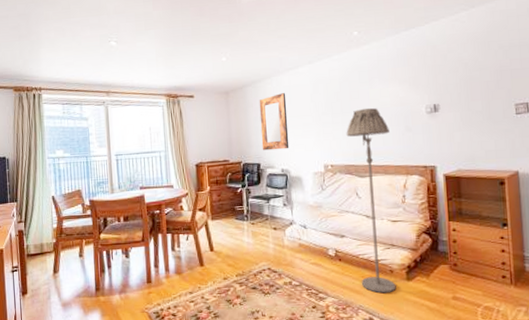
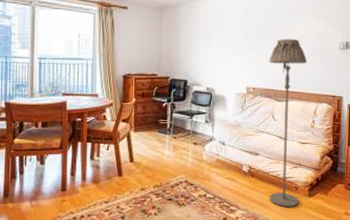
home mirror: present [259,93,290,151] -> none [190,15,218,69]

